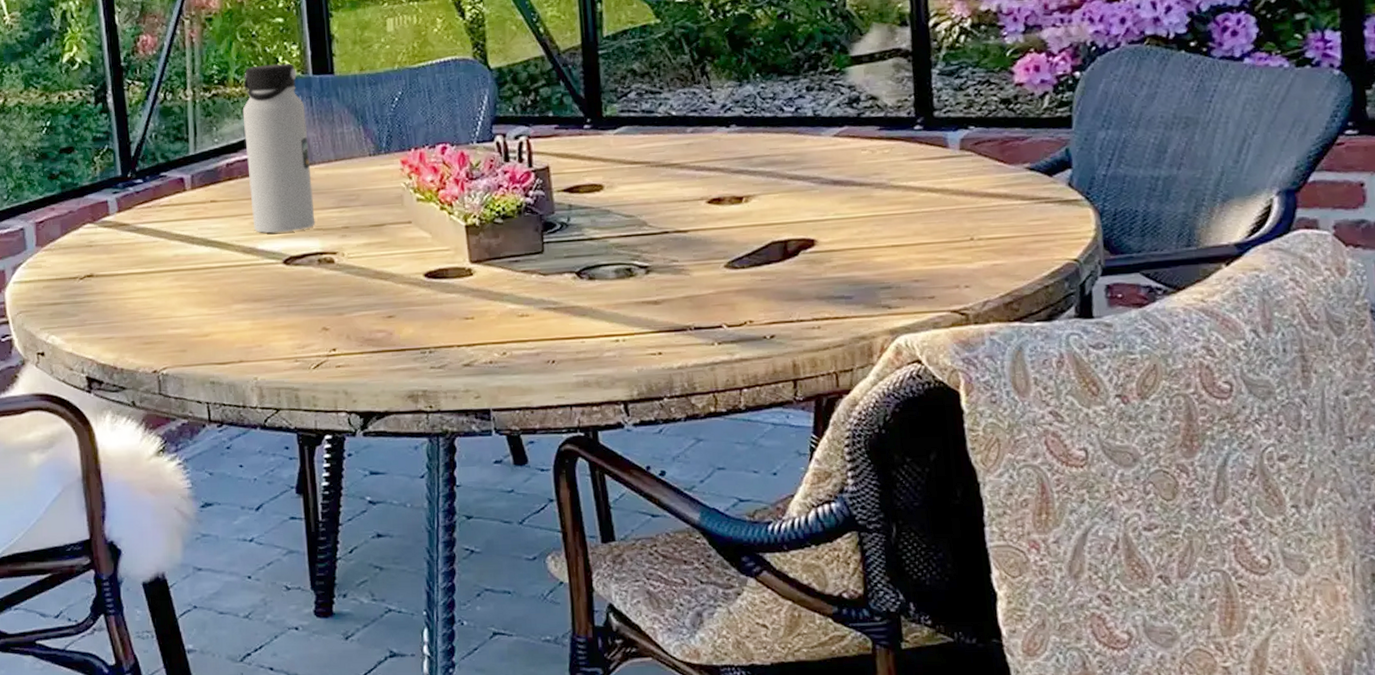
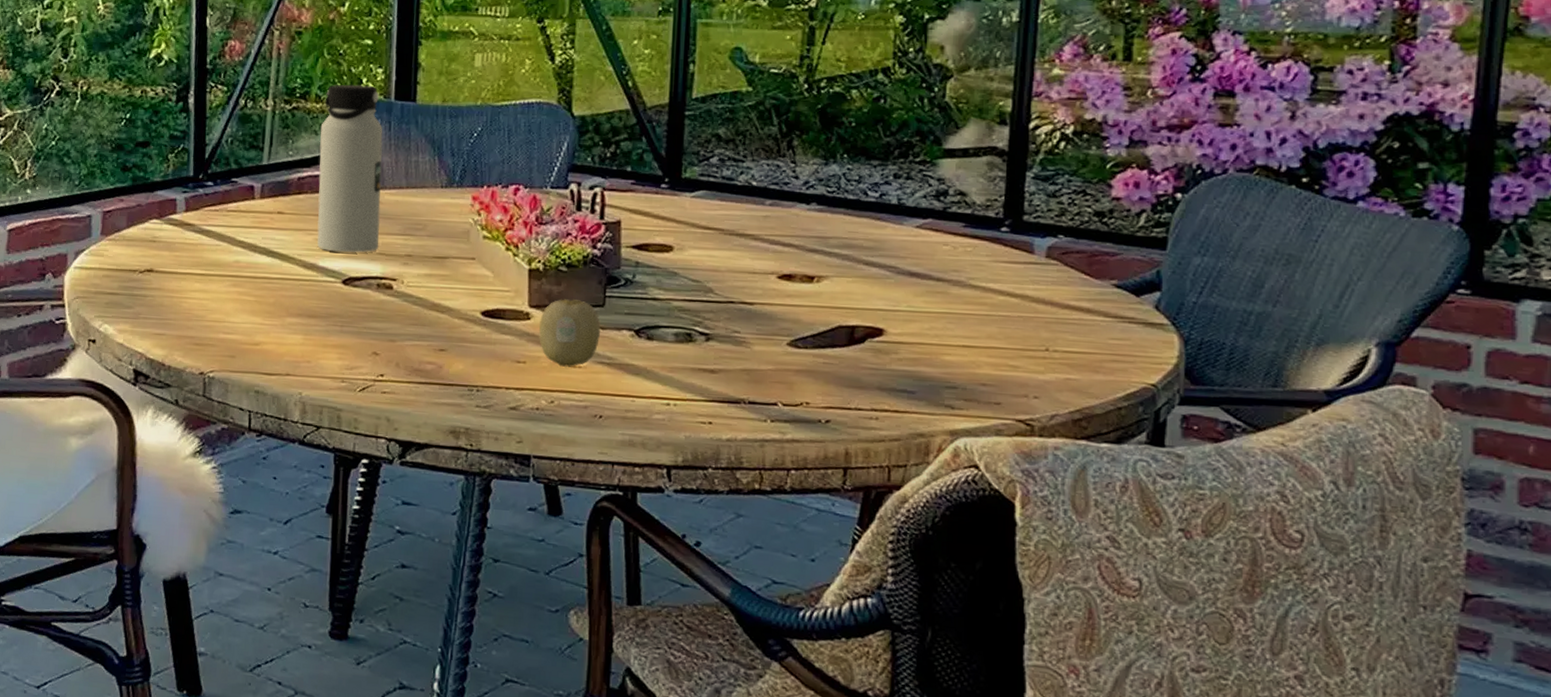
fruit: none [482,249,543,318] -> present [539,299,600,368]

